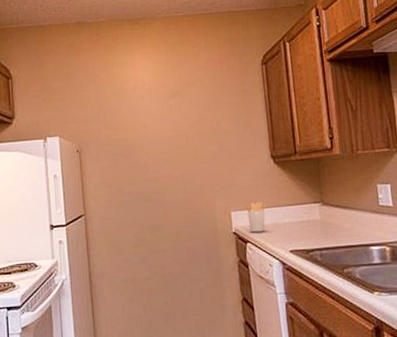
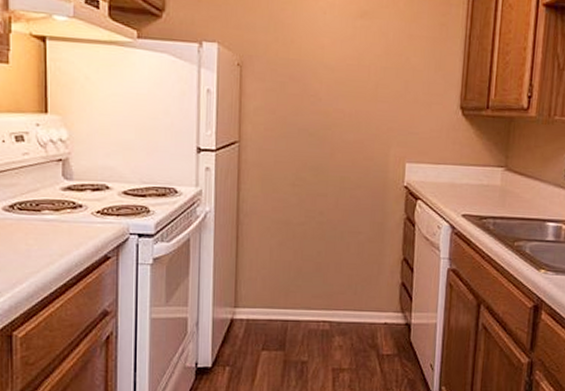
utensil holder: present [245,201,267,233] -> none [422,154,446,190]

